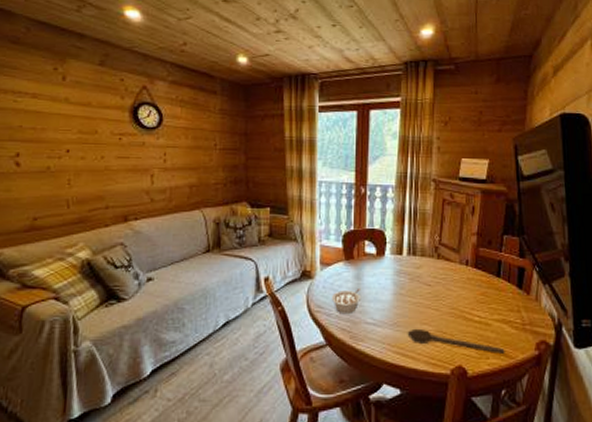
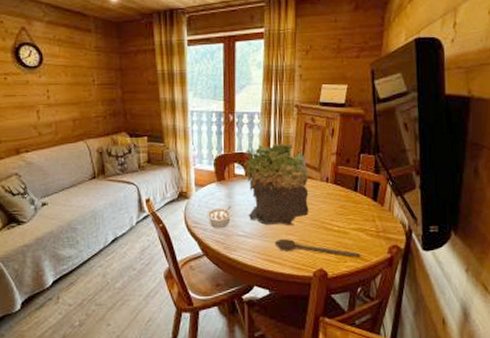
plant: none [375,220,447,314] -> present [243,143,309,226]

